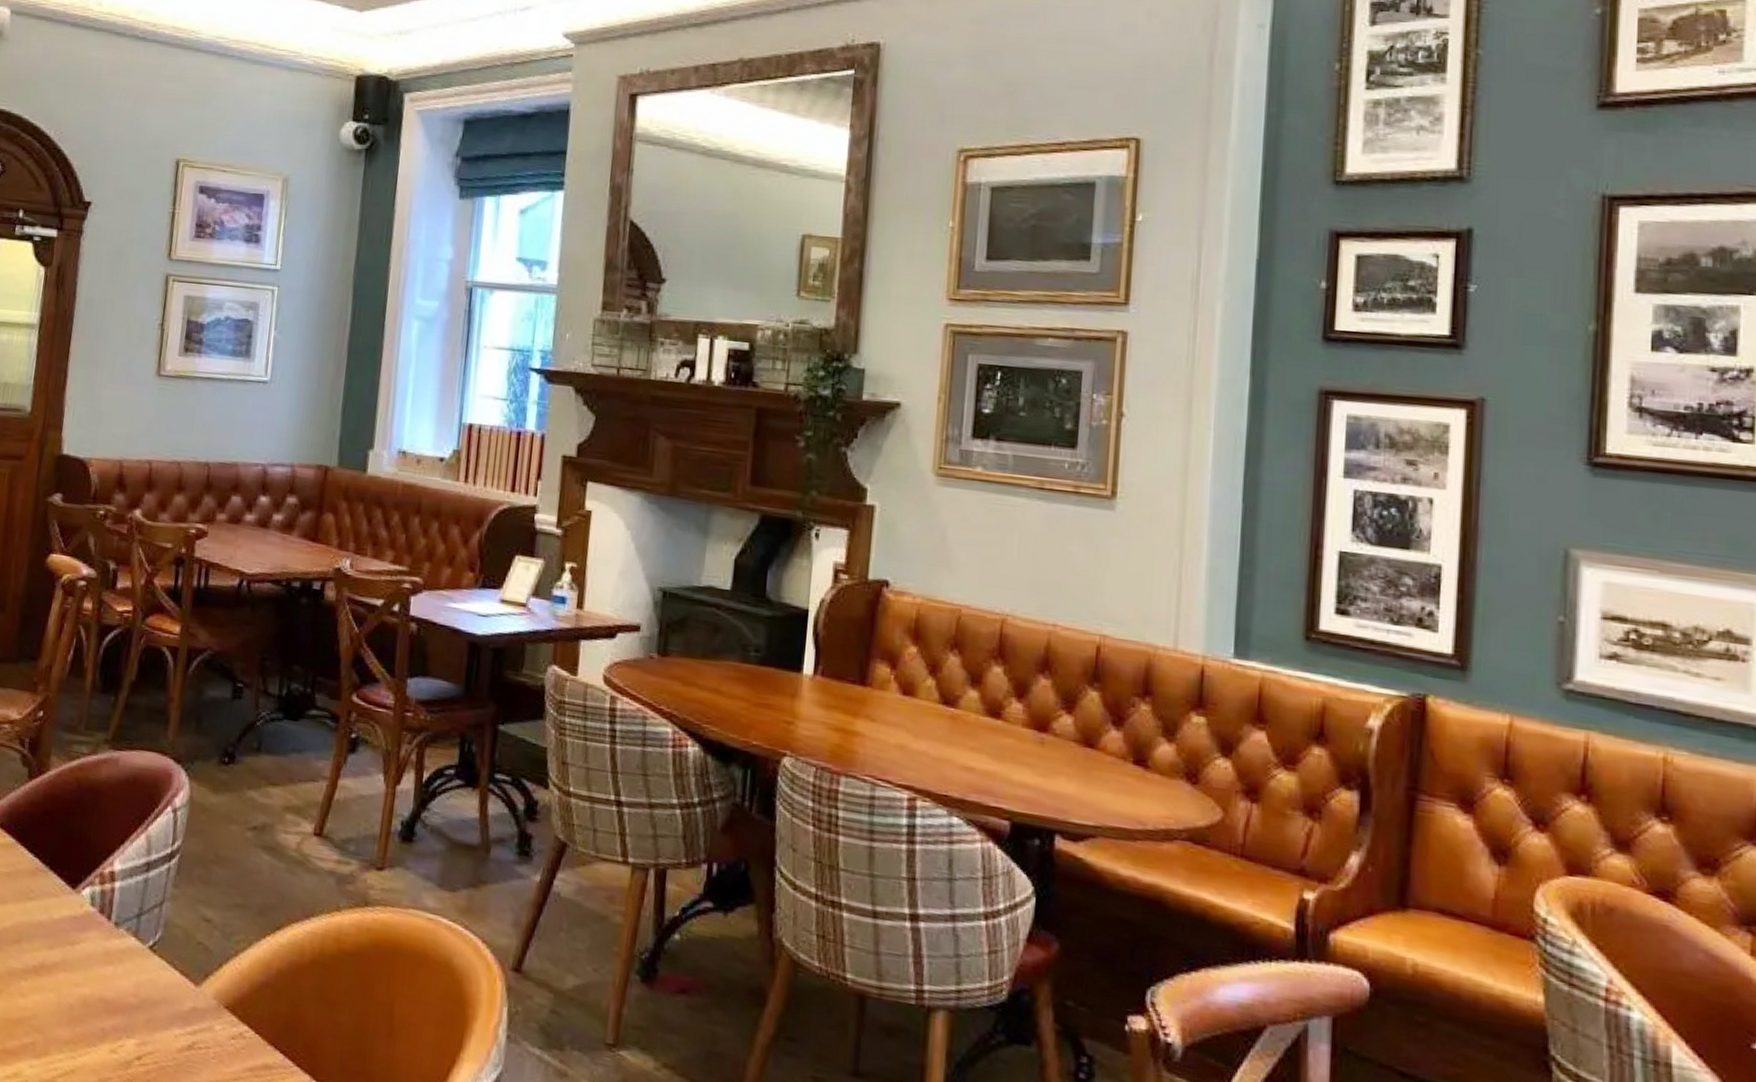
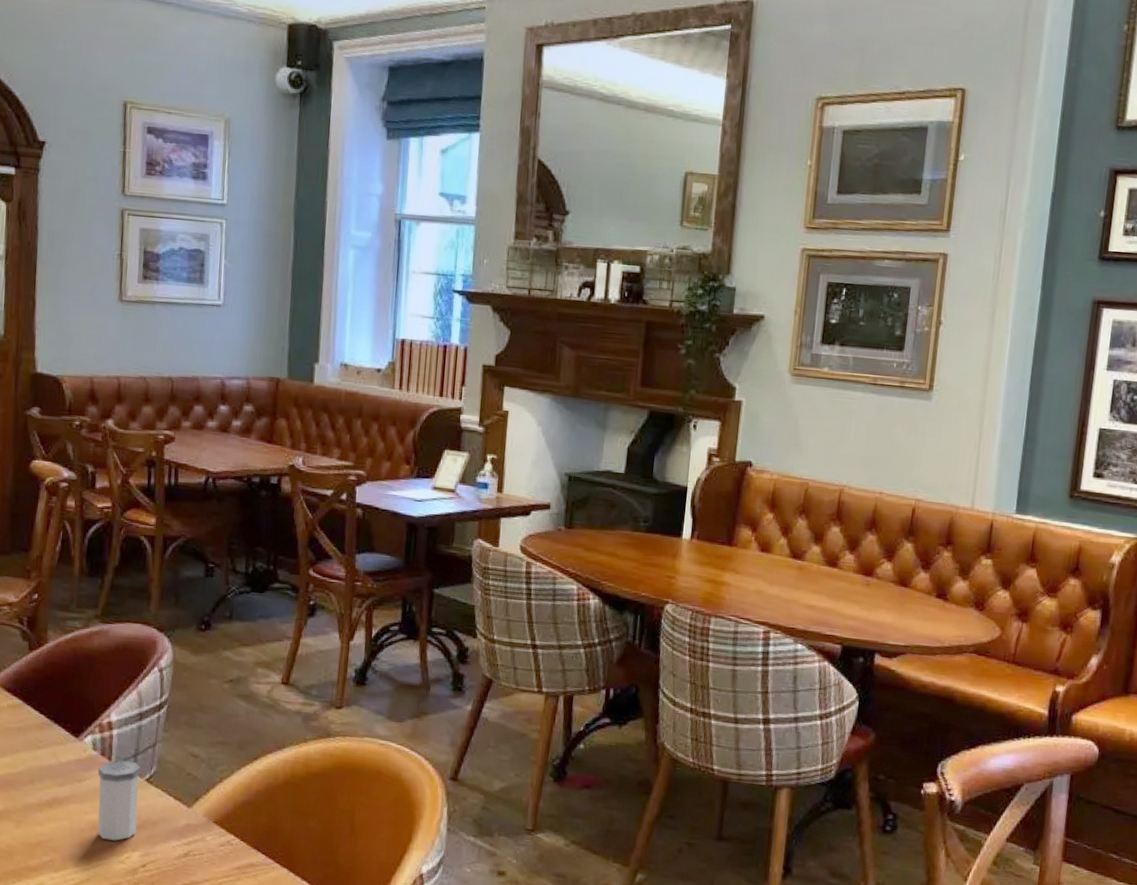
salt shaker: none [88,920,145,1023] -> present [97,760,141,841]

